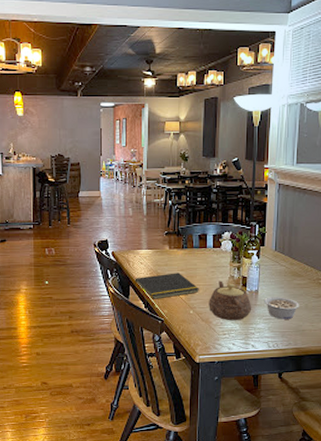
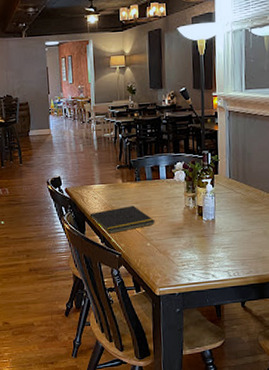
teapot: present [209,281,252,321] -> none [165,211,210,252]
legume: present [264,297,300,319] -> none [222,224,259,247]

